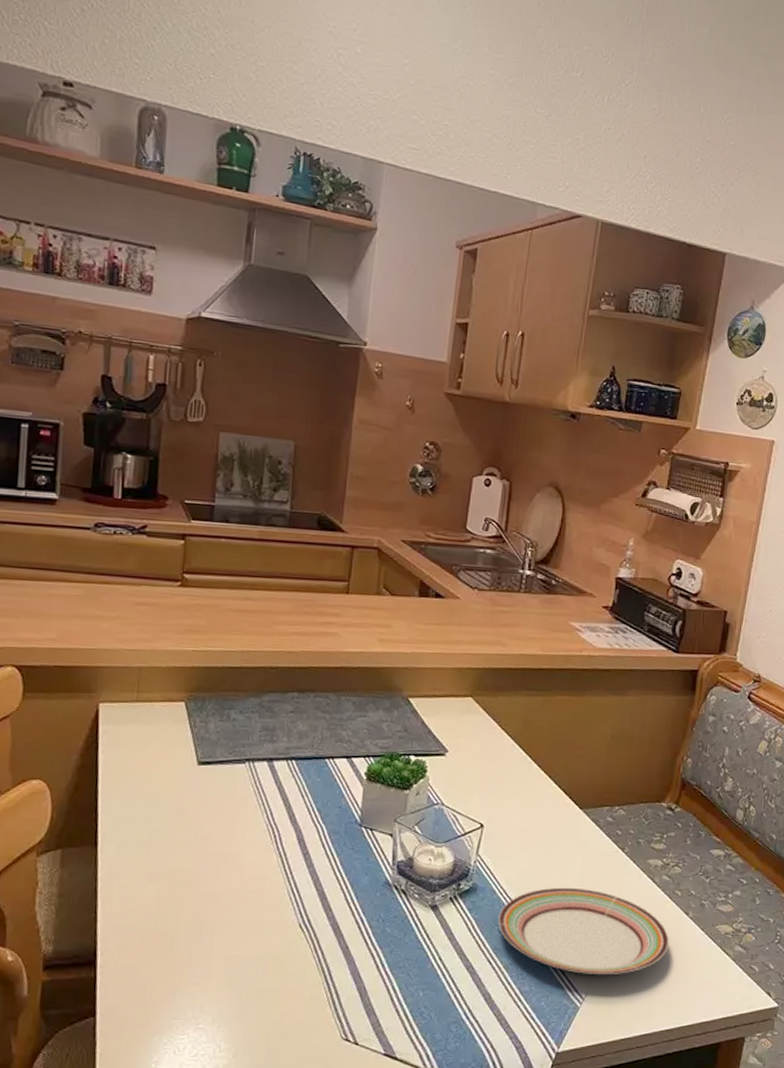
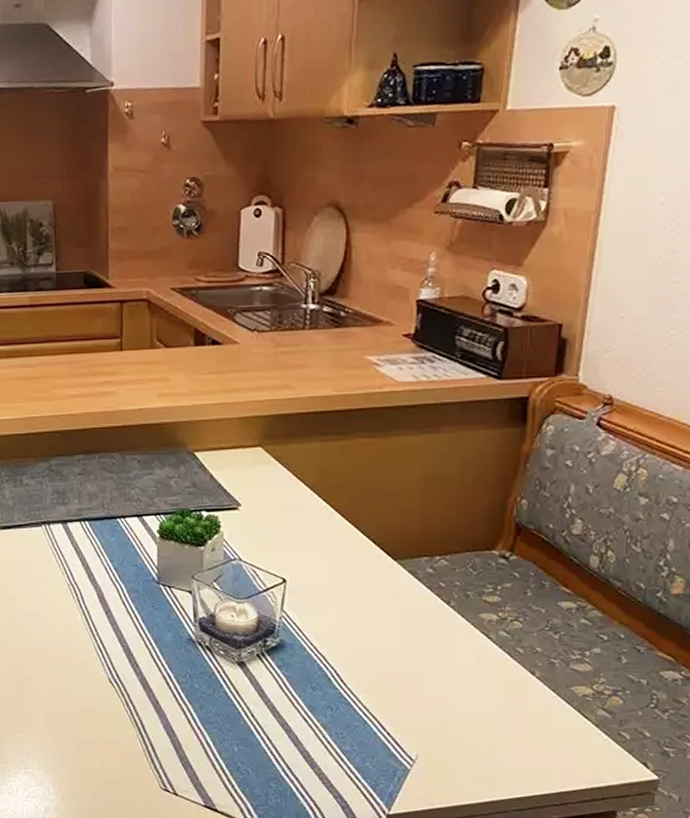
plate: present [498,887,669,974] -> none [310,644,512,737]

